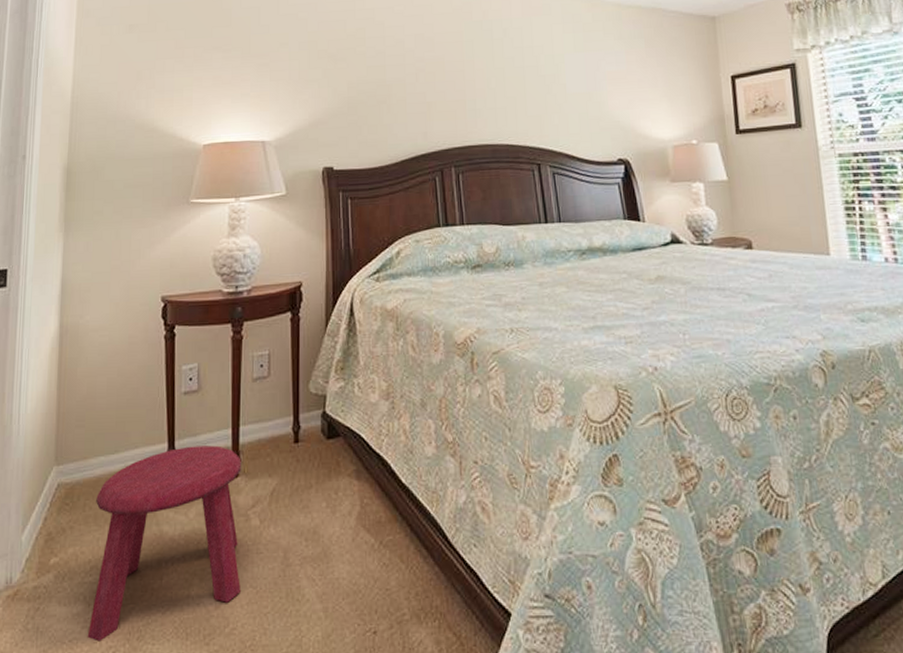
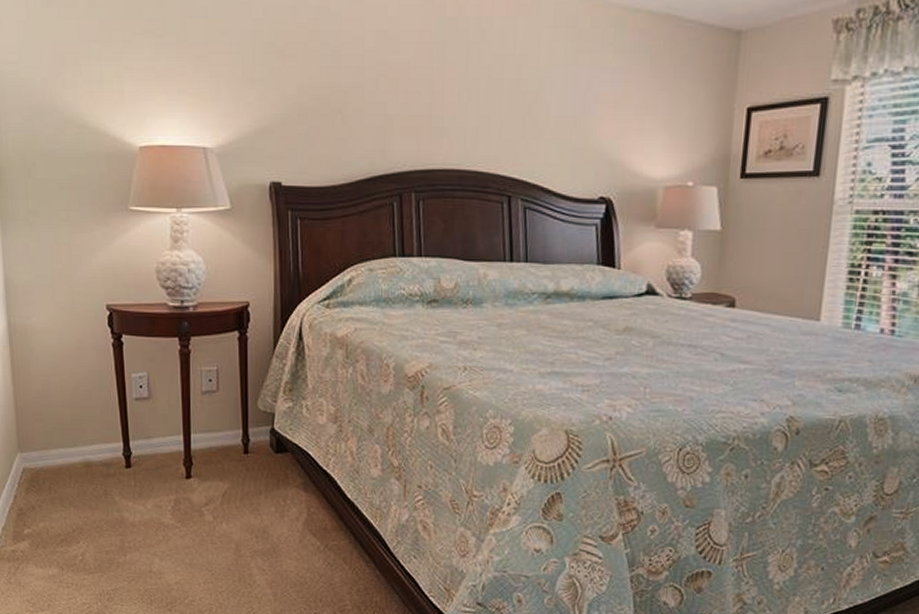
stool: present [87,445,241,642] -> none [60,447,197,599]

